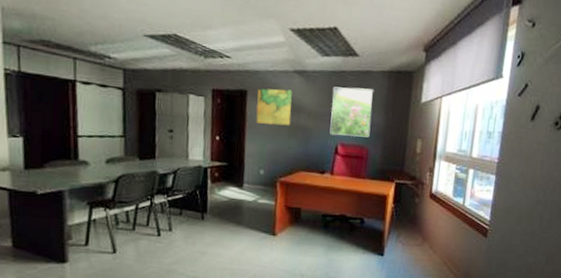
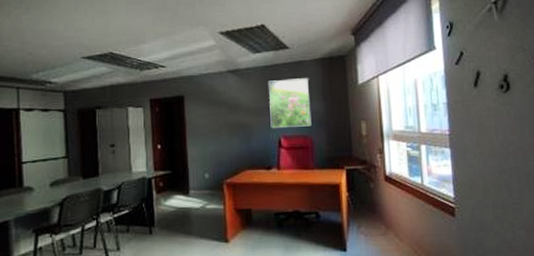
map: present [256,88,292,126] -> none [195,89,230,126]

